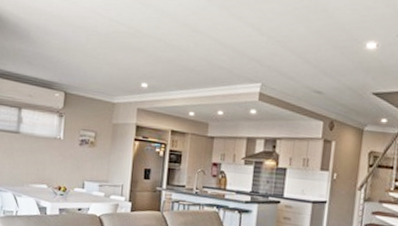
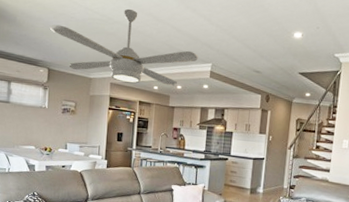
ceiling fan: none [67,18,245,111] -> present [49,8,198,86]

